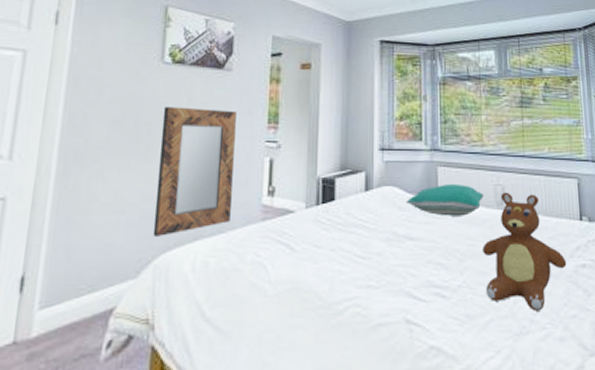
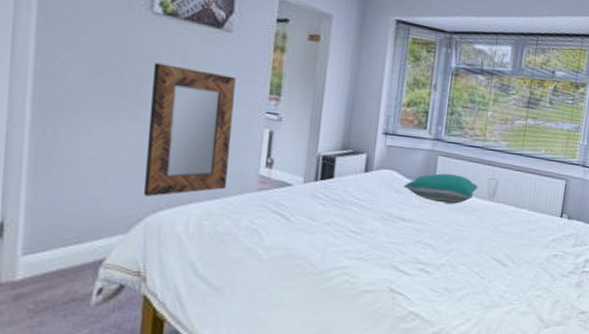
teddy bear: present [482,192,567,311] -> none [465,186,542,290]

